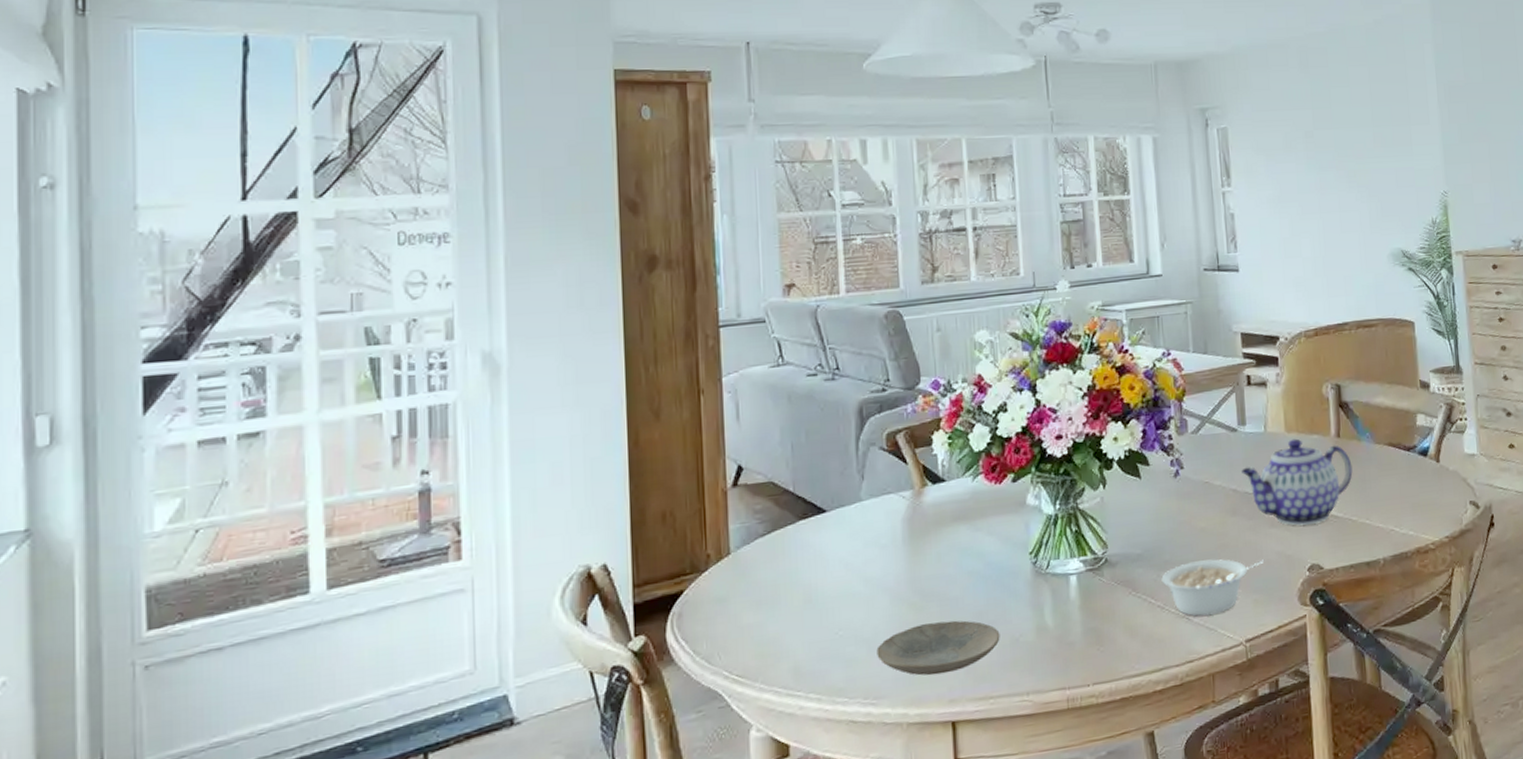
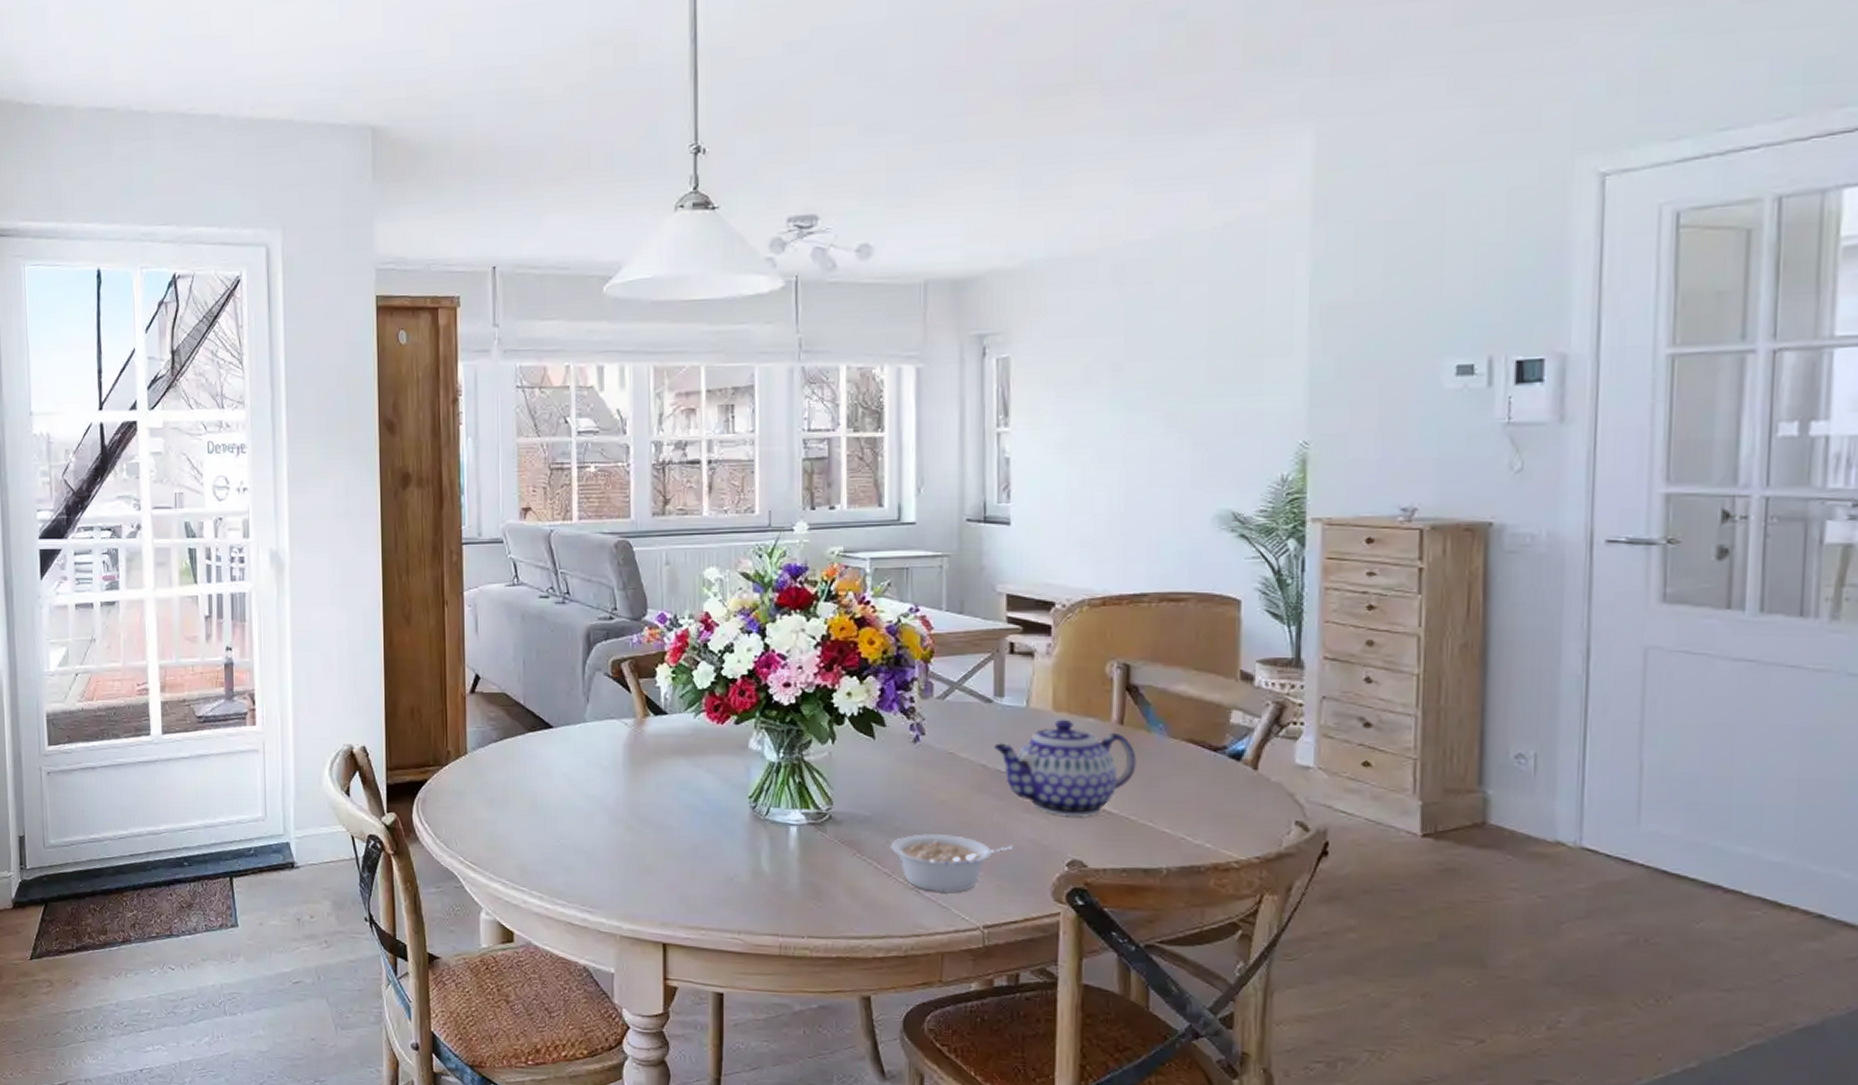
plate: present [876,620,1000,676] -> none [595,847,714,898]

